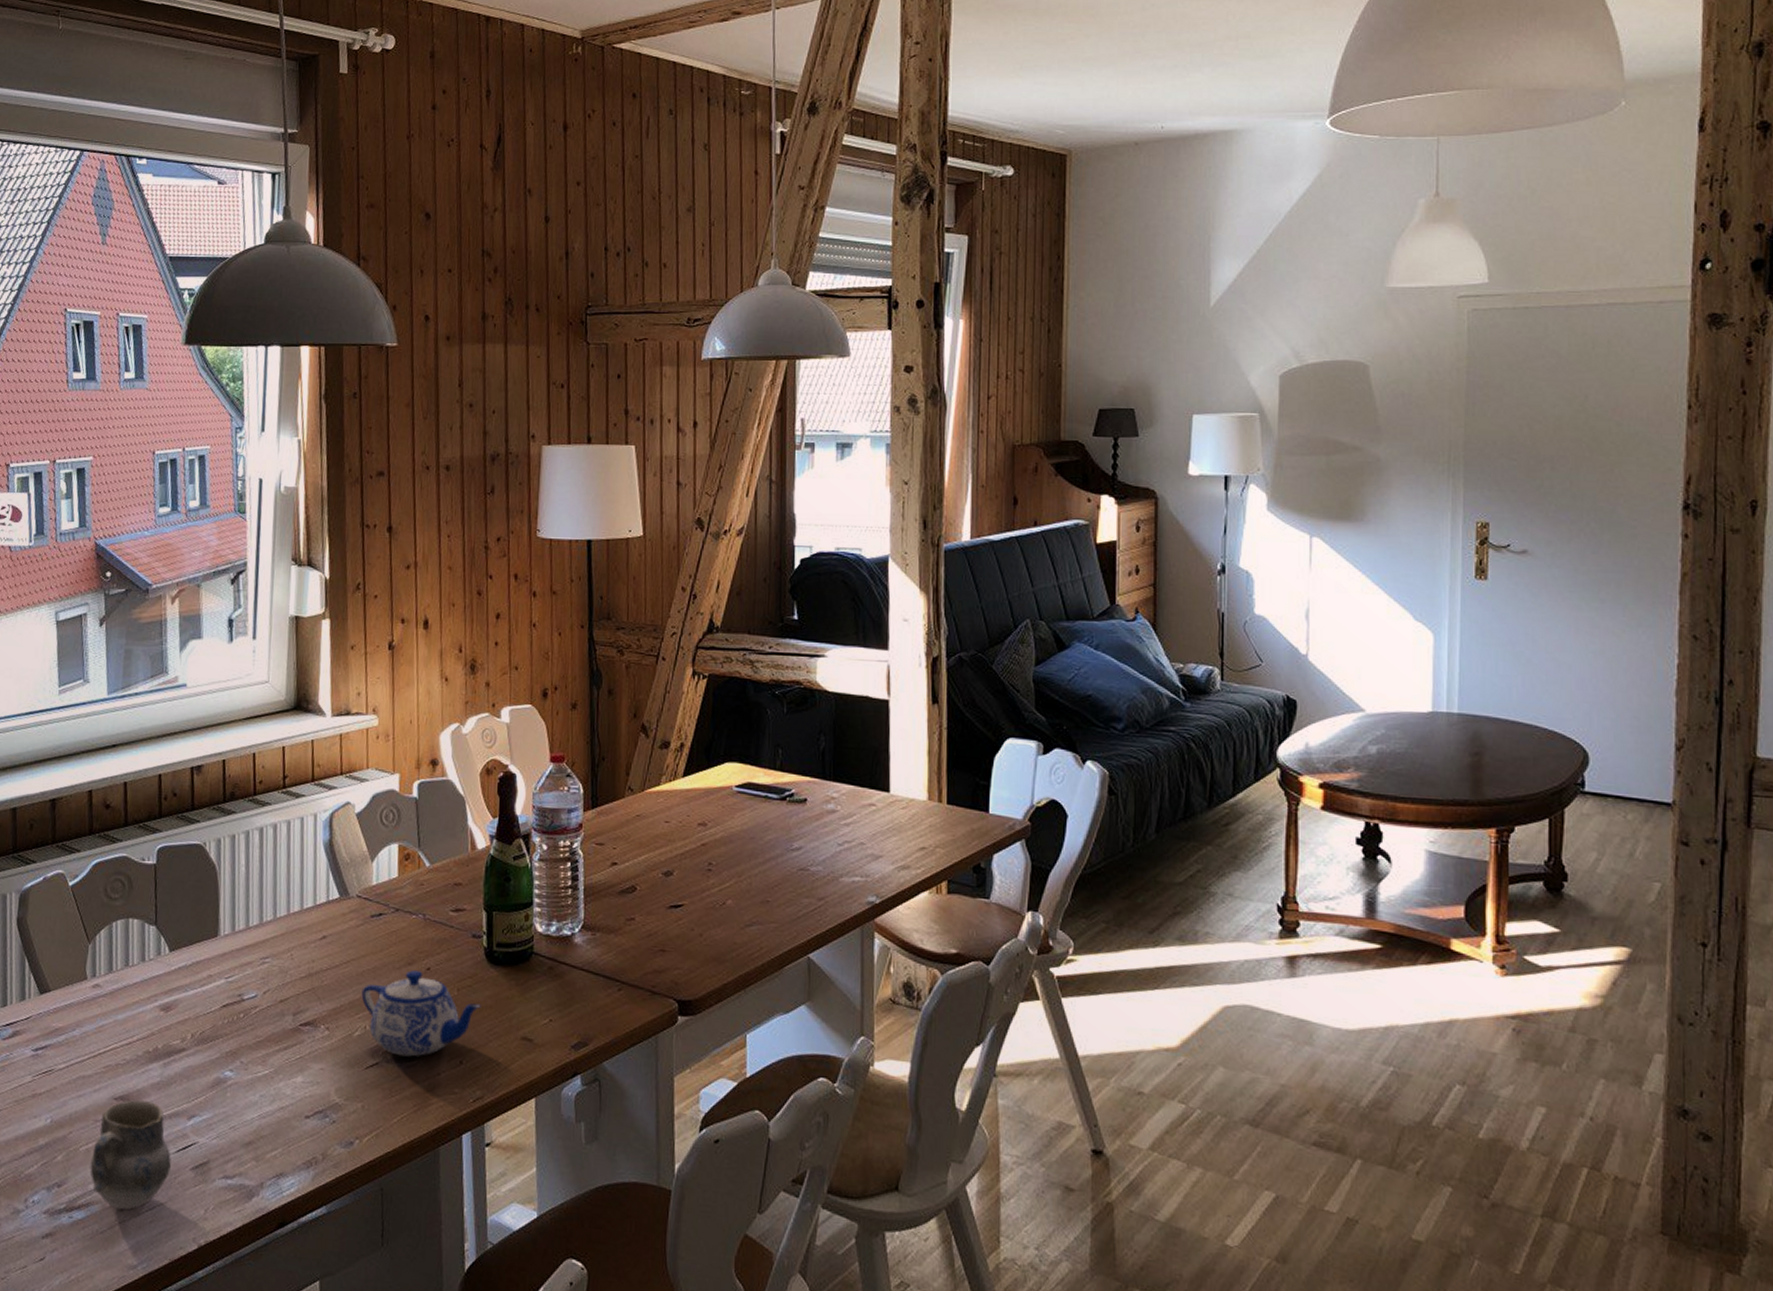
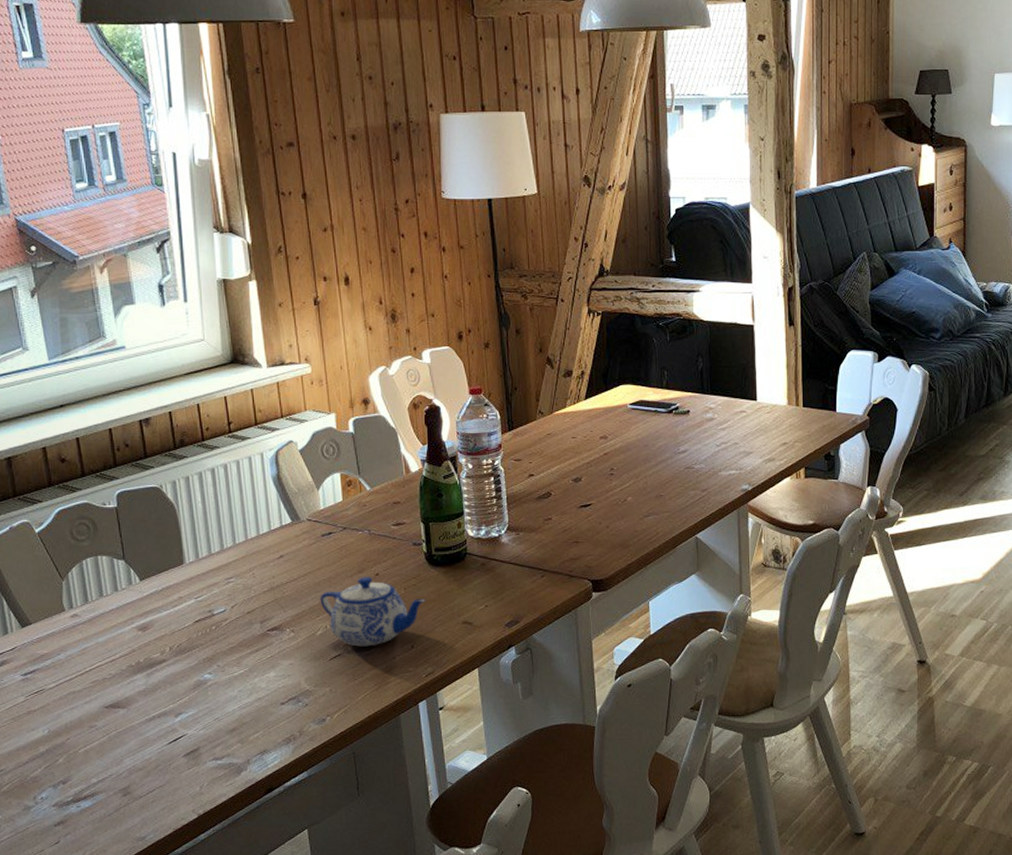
cup: present [90,1099,171,1210] -> none [90,706,165,795]

